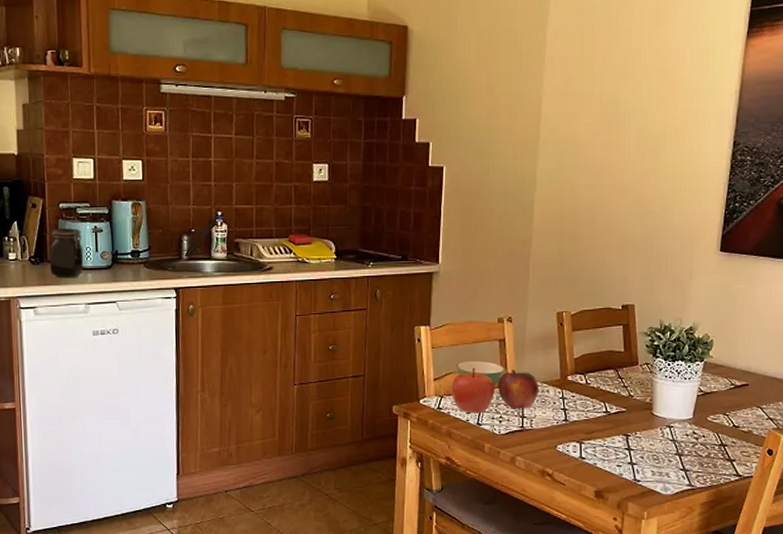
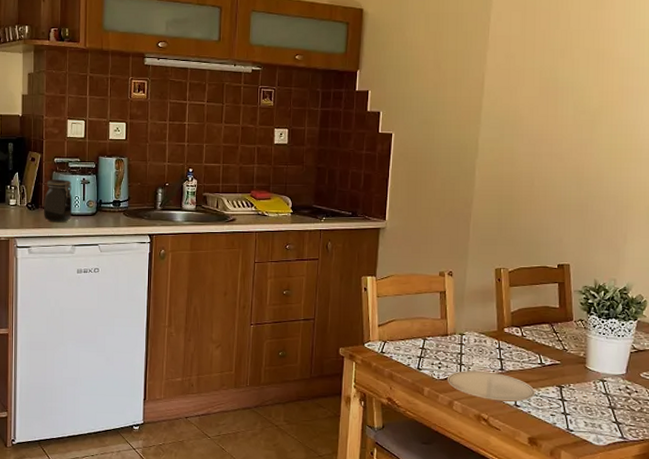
fruit: present [452,368,494,414] -> none [394,317,434,359]
bowl: present [455,360,505,386] -> none [398,309,445,334]
fruit: present [498,370,539,409] -> none [438,320,477,357]
plate: none [508,423,601,455] -> present [447,371,535,403]

